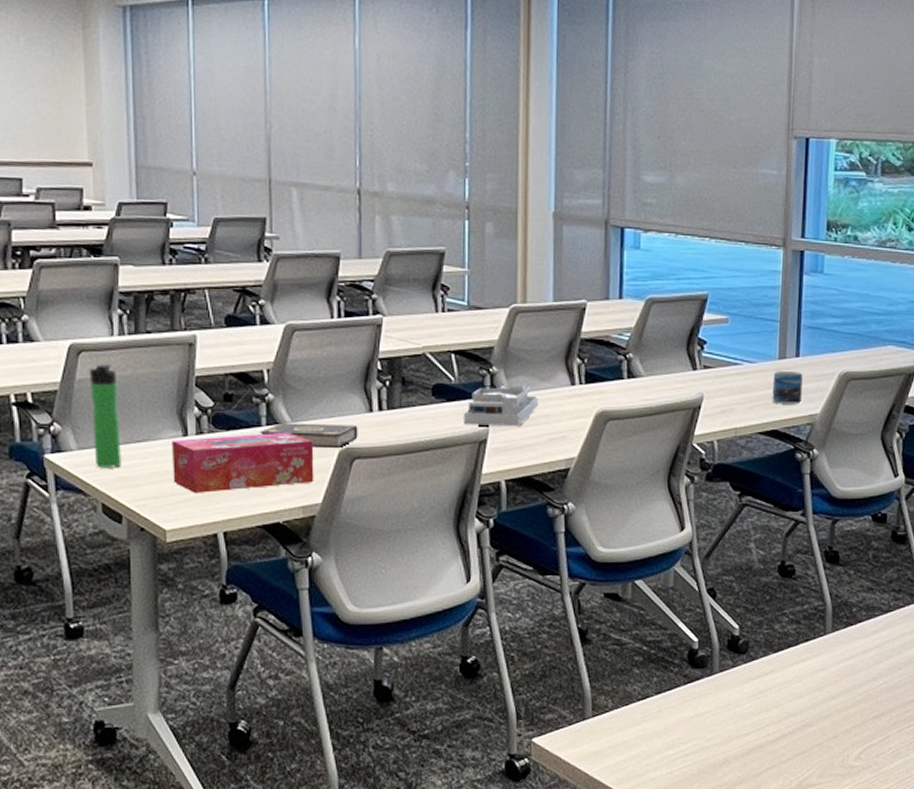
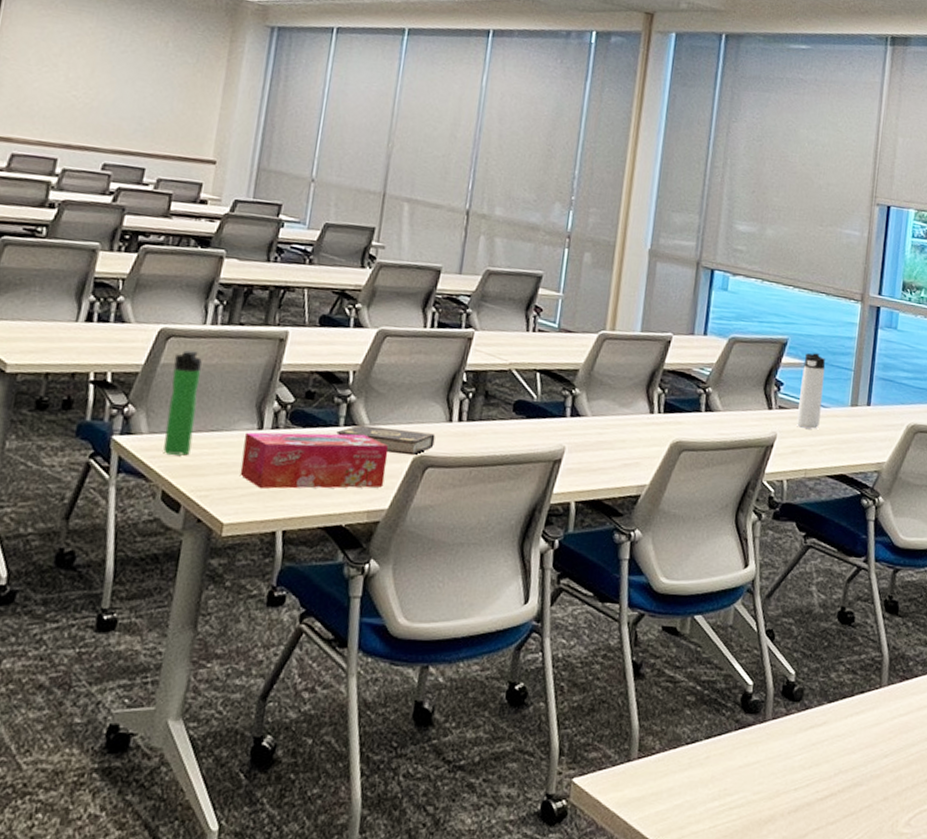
desk organizer: present [464,386,539,426] -> none [541,407,617,449]
thermos bottle: none [724,307,750,386] -> present [797,353,826,429]
mug: present [772,371,803,404] -> none [842,417,873,452]

